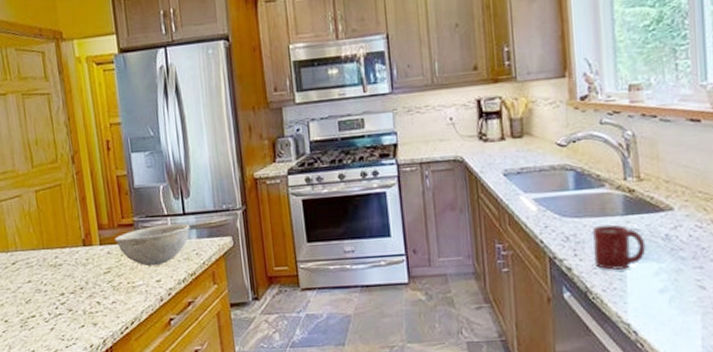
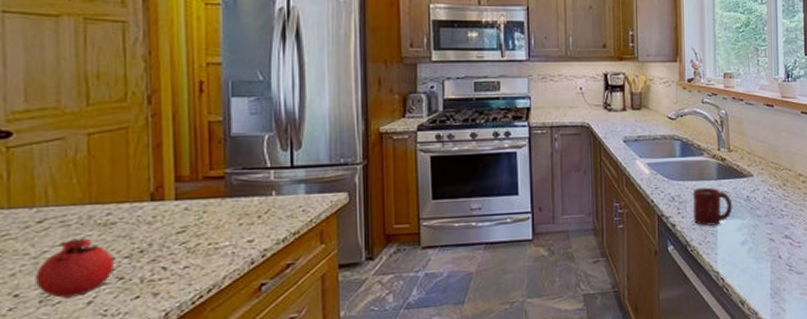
fruit: none [16,277,65,324] -> present [36,238,114,298]
bowl: present [115,223,190,267] -> none [197,177,298,225]

